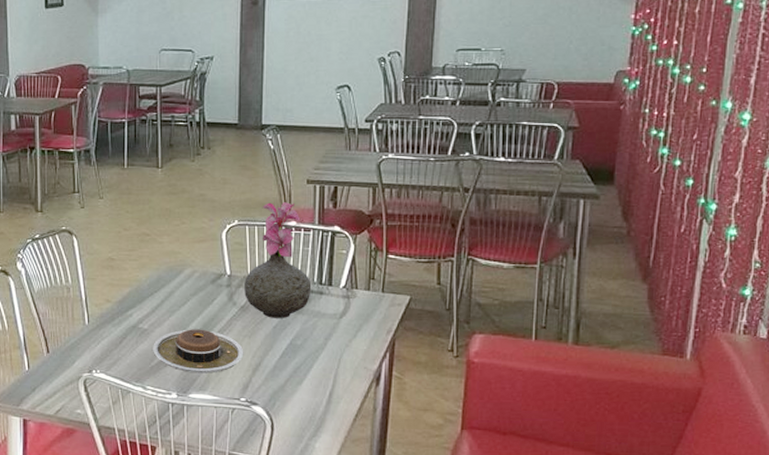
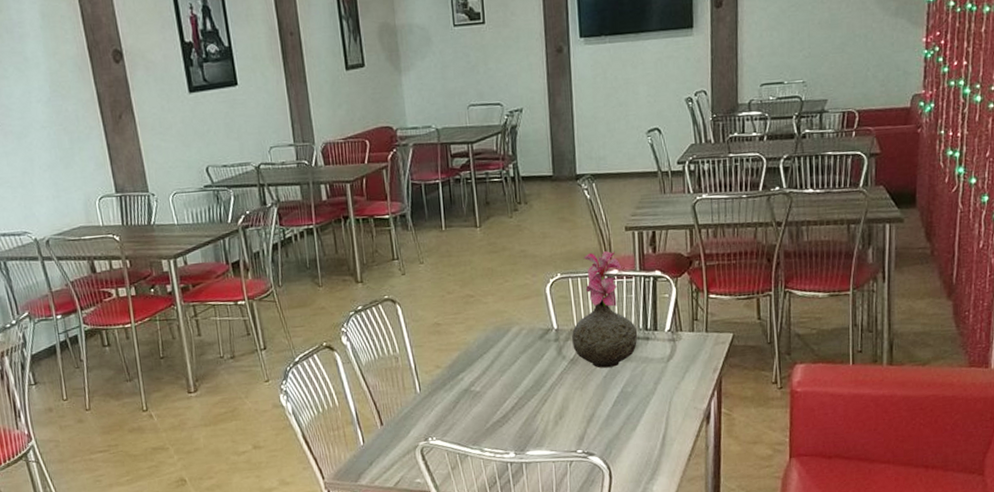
plate: present [153,329,244,374] -> none [487,386,577,431]

